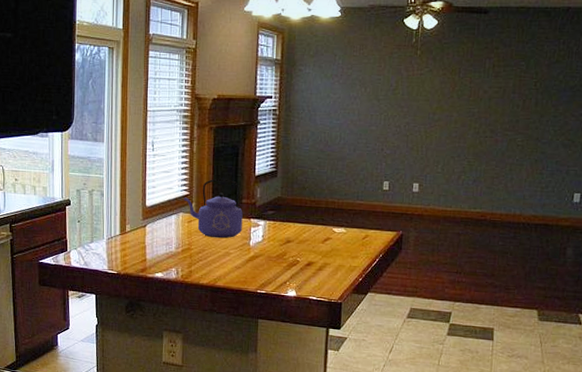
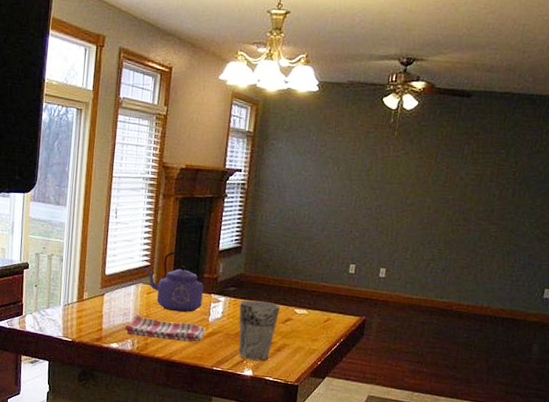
dish towel: none [169,243,248,267] -> present [125,314,206,343]
cup: none [278,222,319,281] -> present [238,300,280,361]

